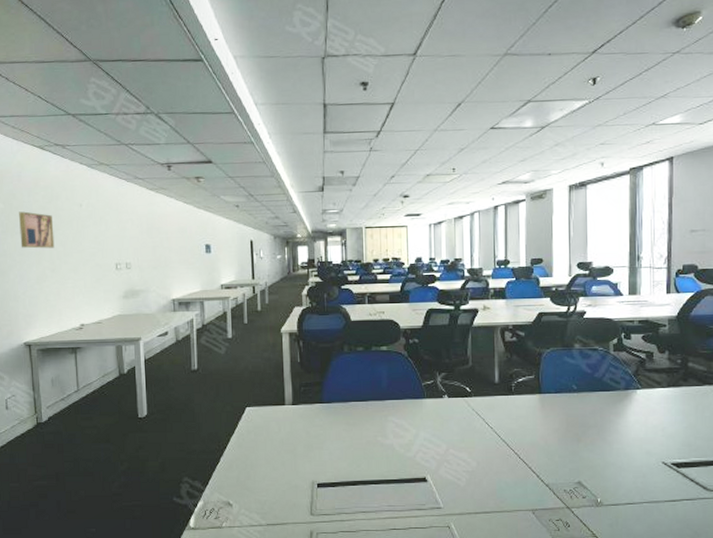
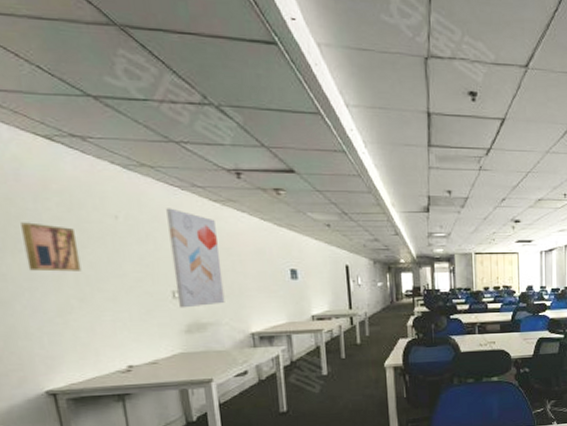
wall art: none [116,196,154,278] -> present [166,208,225,308]

